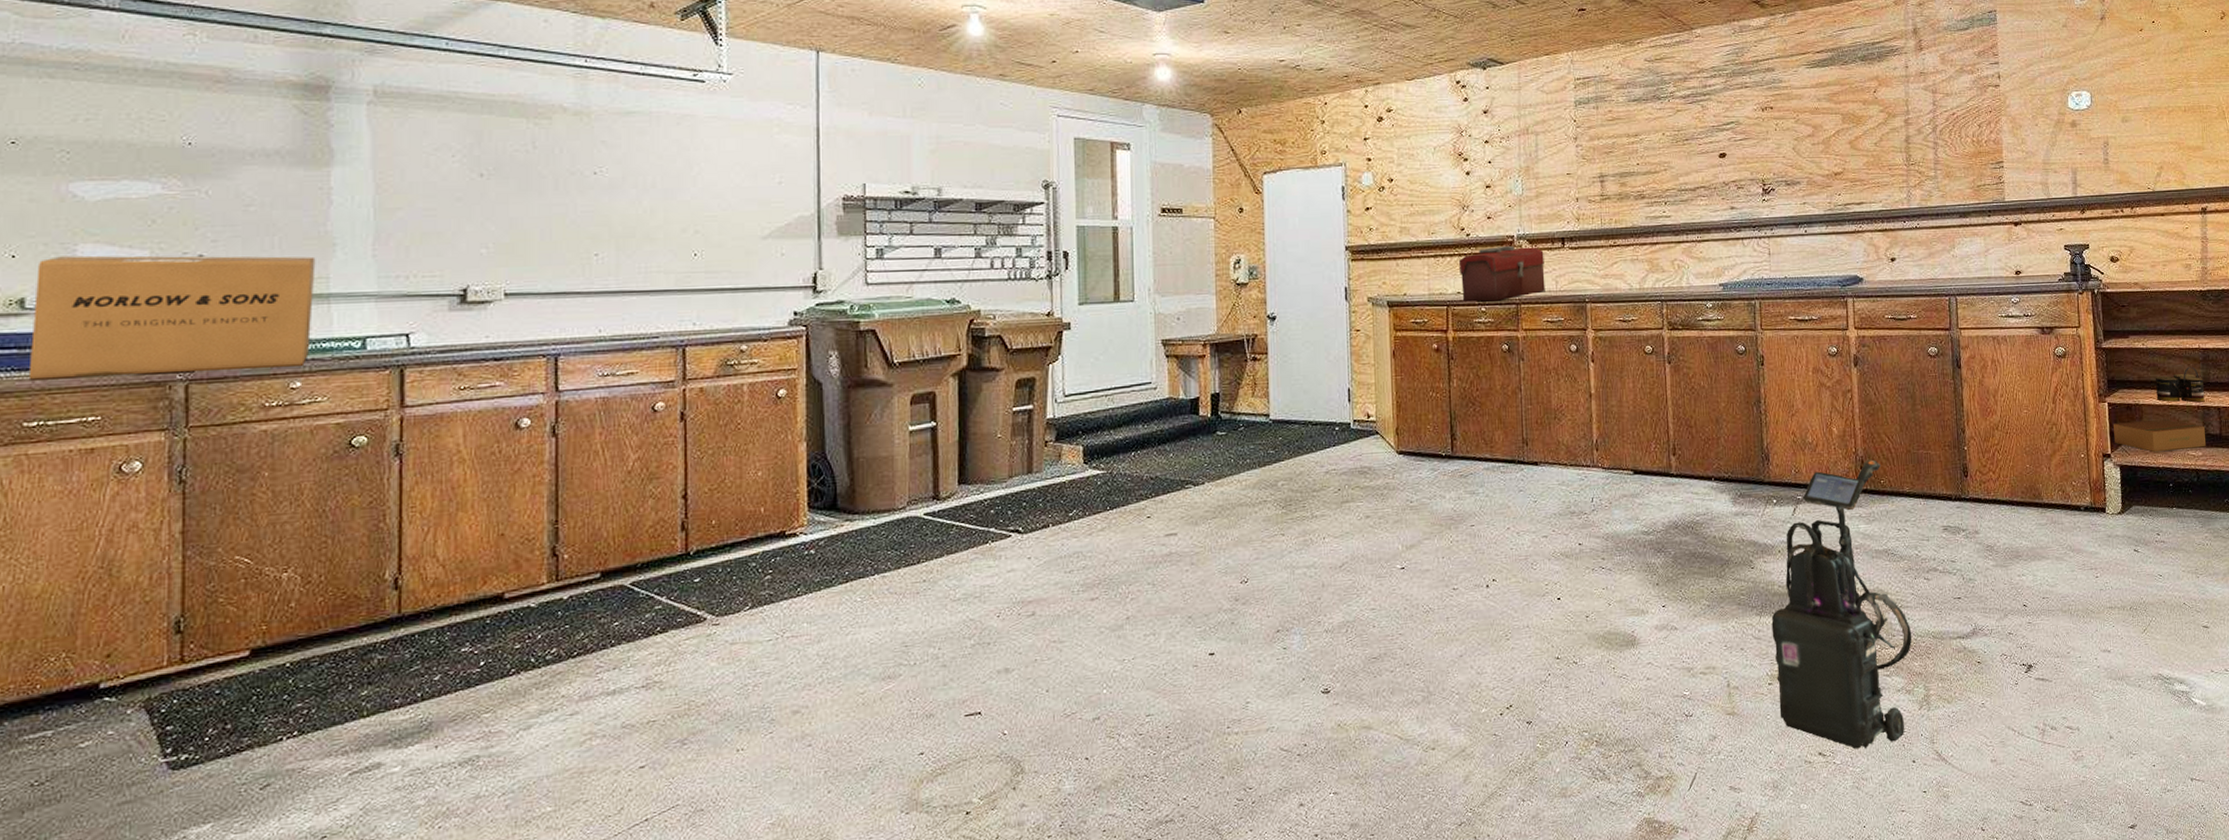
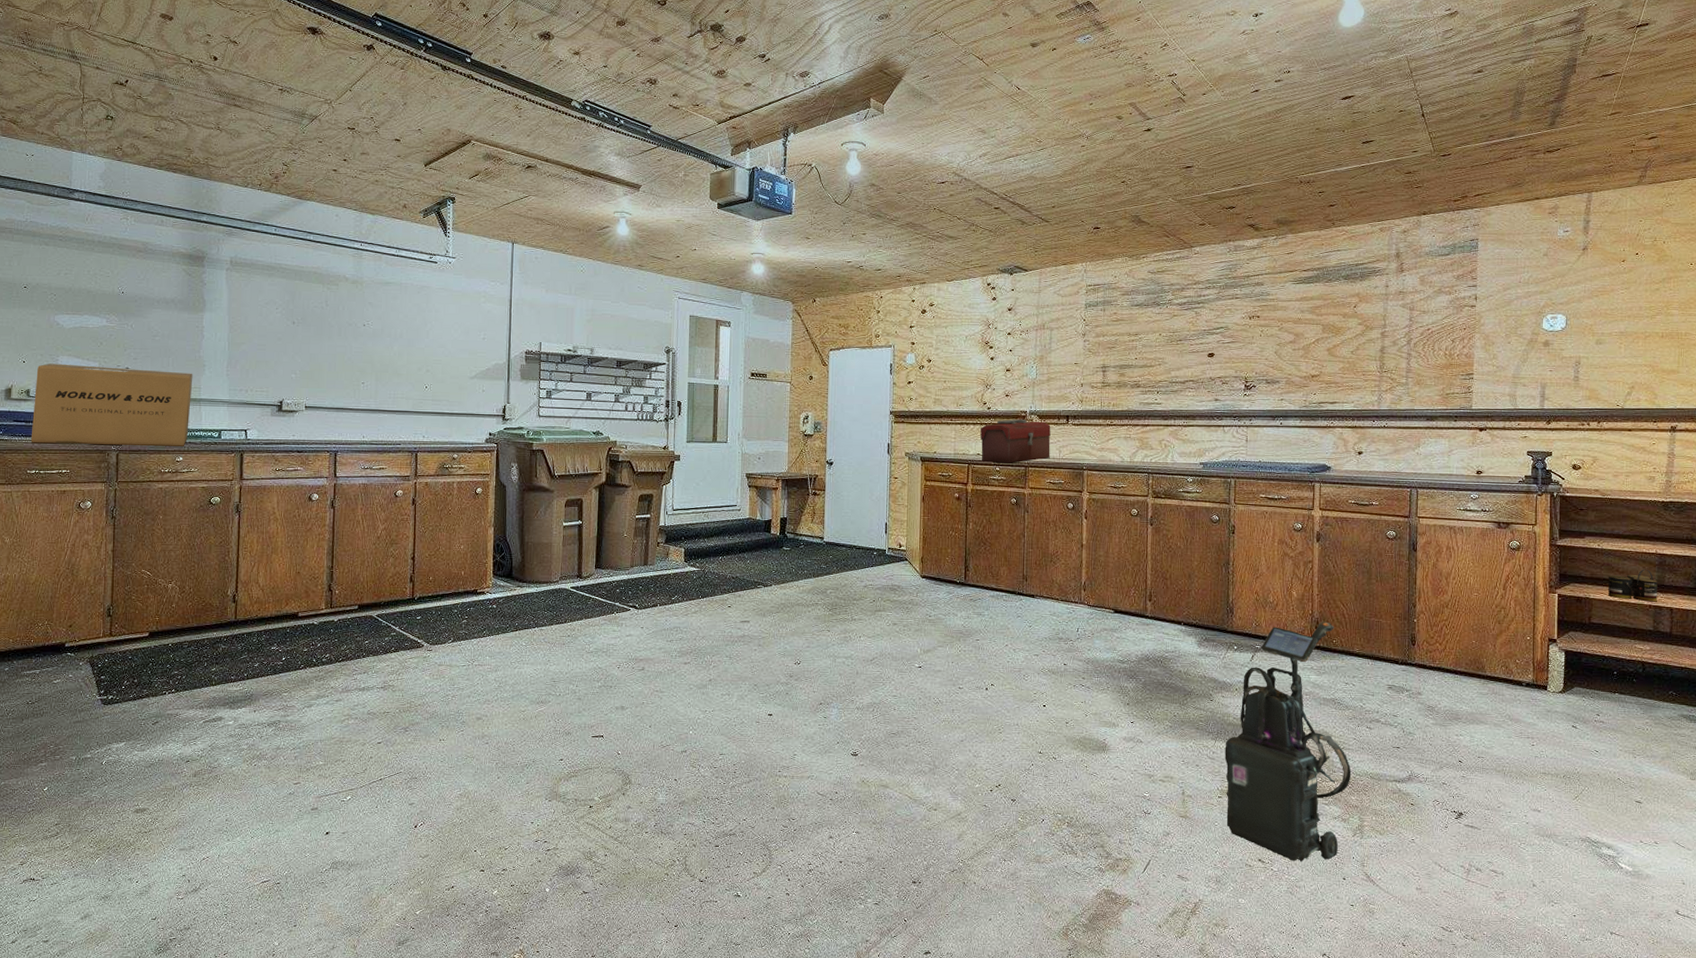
box: present [2113,418,2207,453] -> none [1562,613,1655,643]

